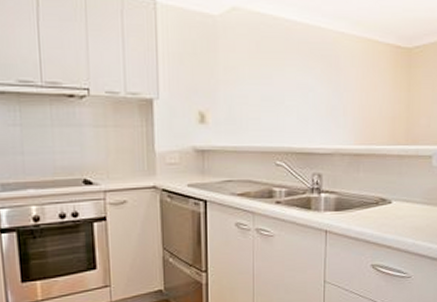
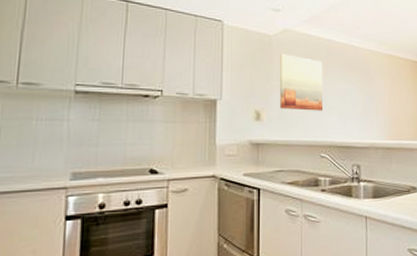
wall art: none [227,40,280,111] -> present [280,54,324,111]

